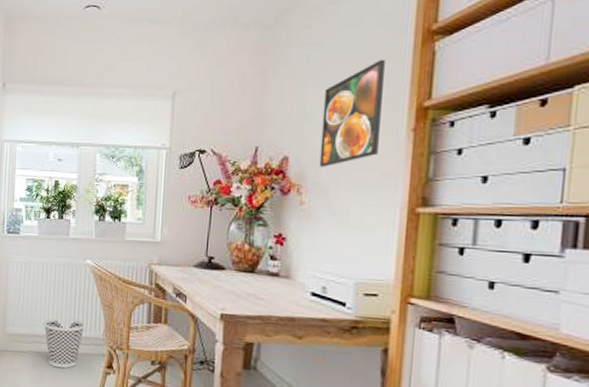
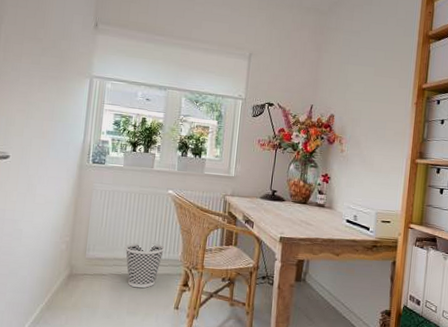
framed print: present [319,59,387,167] -> none [355,50,401,125]

